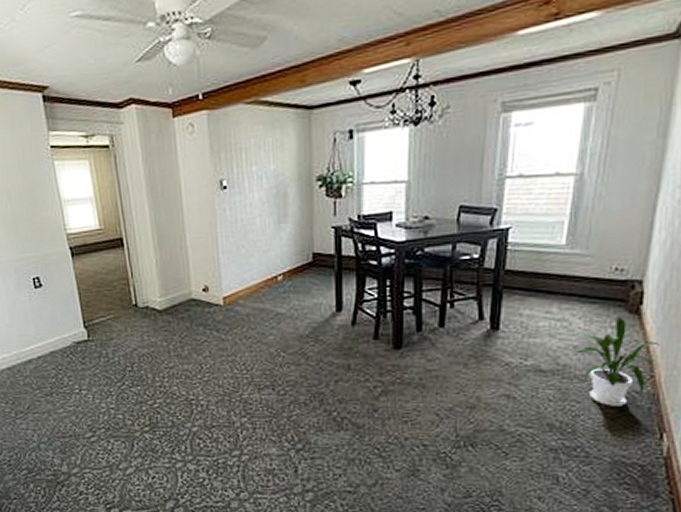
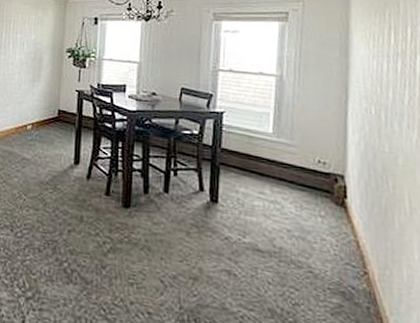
house plant: present [573,316,660,406] -> none [285,206,369,301]

